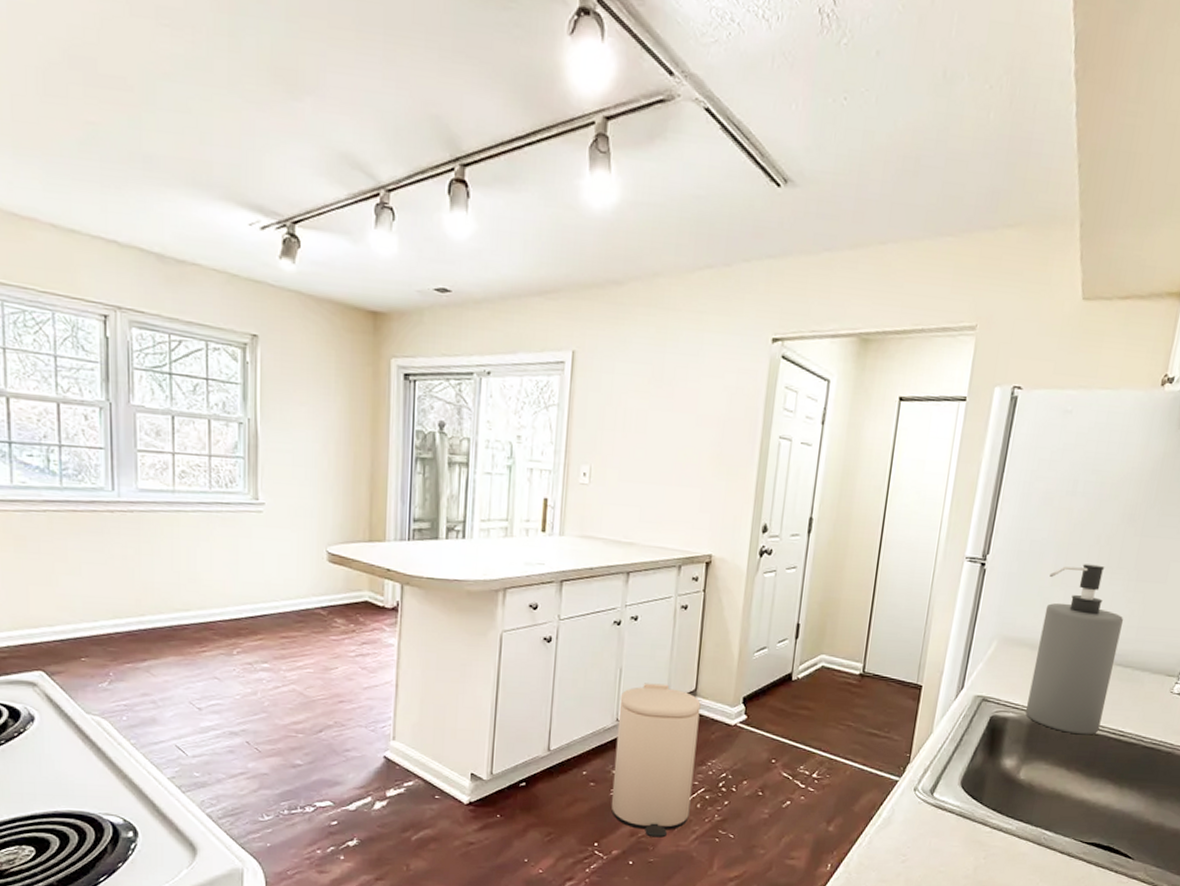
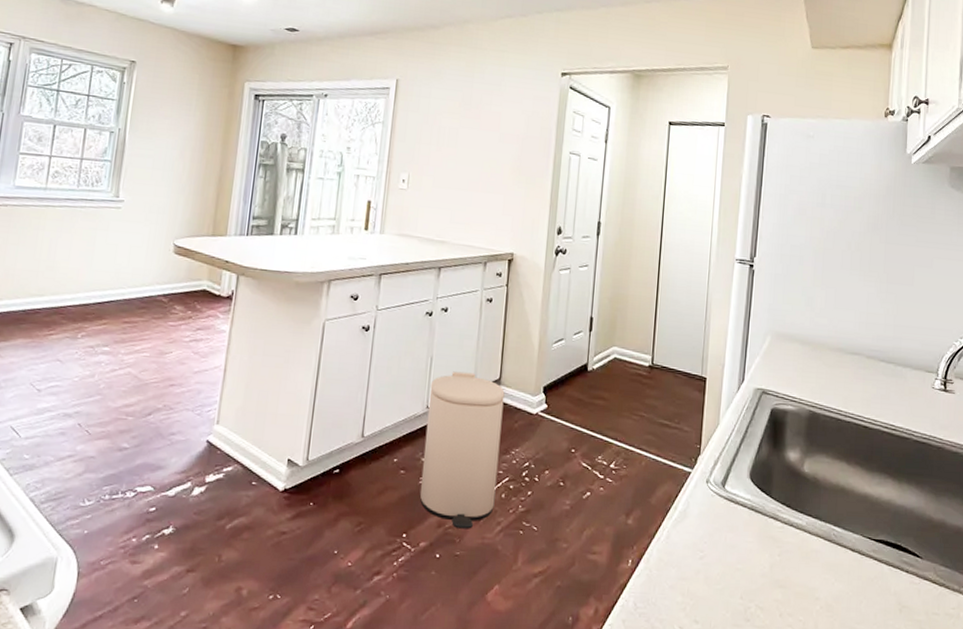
soap dispenser: present [1025,564,1124,735] -> none [802,267,881,429]

